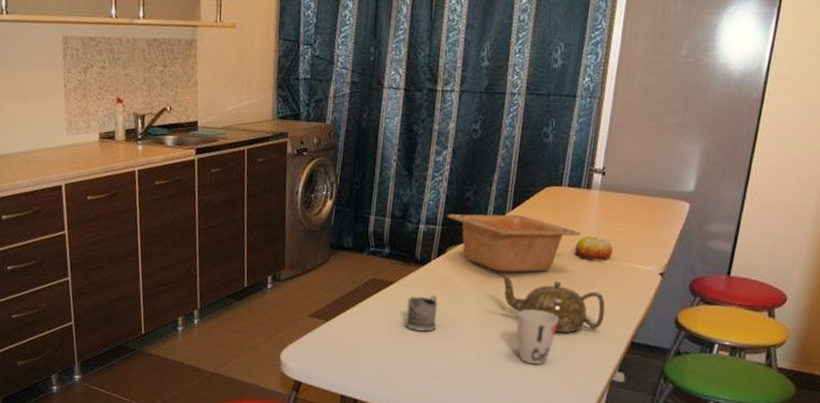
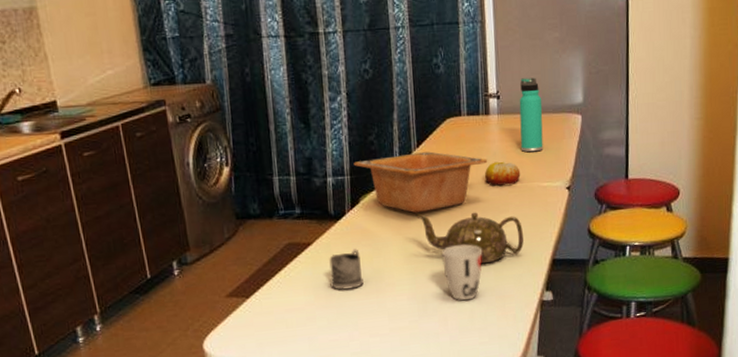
thermos bottle: none [617,158,650,233] -> present [519,77,544,153]

